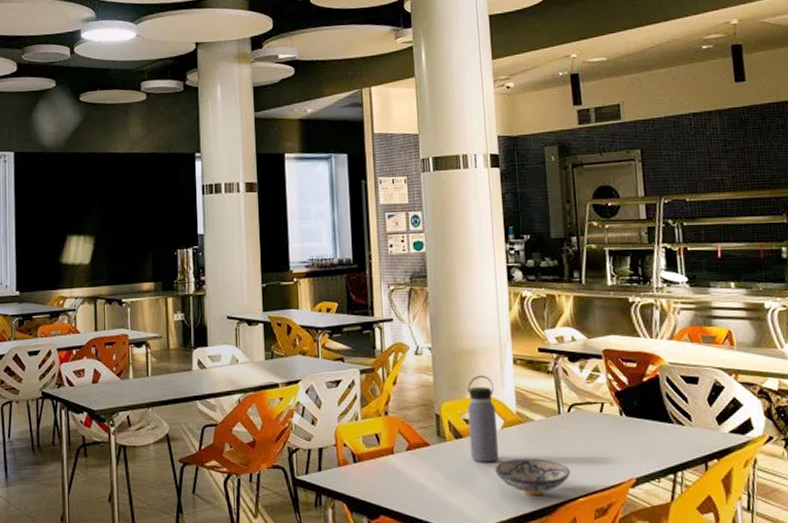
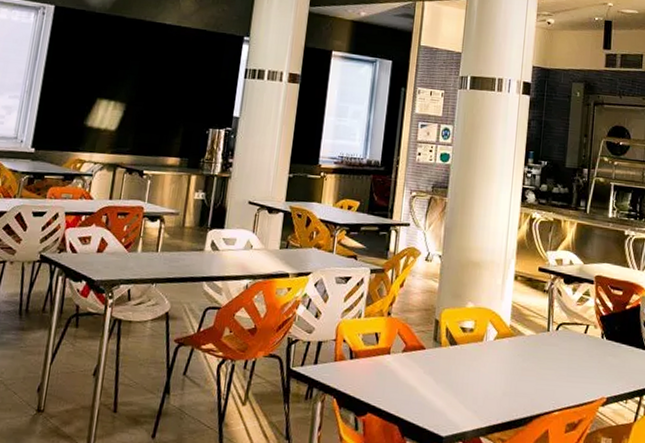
water bottle: present [467,375,499,462] -> none [462,286,493,371]
bowl: present [495,458,571,496] -> none [482,369,551,407]

